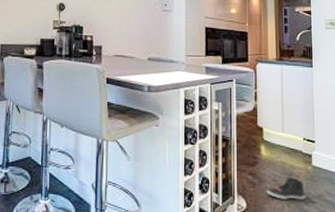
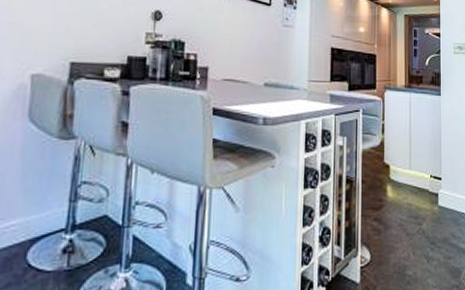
sneaker: present [267,177,306,200] -> none [392,220,432,247]

